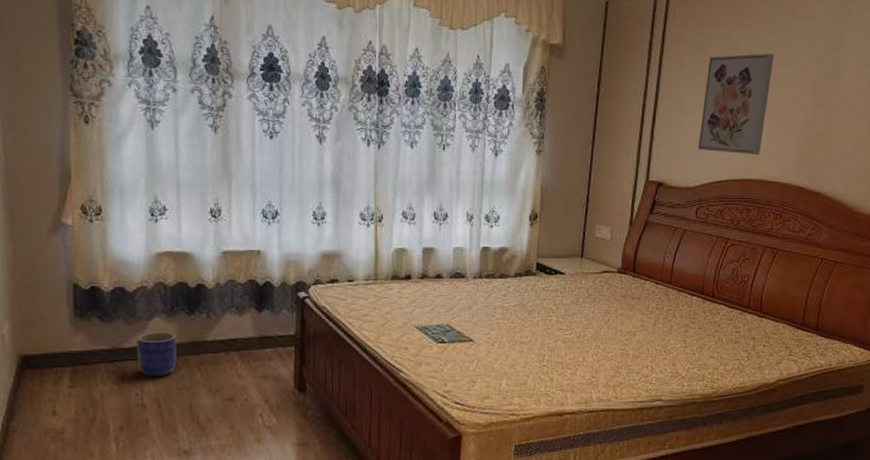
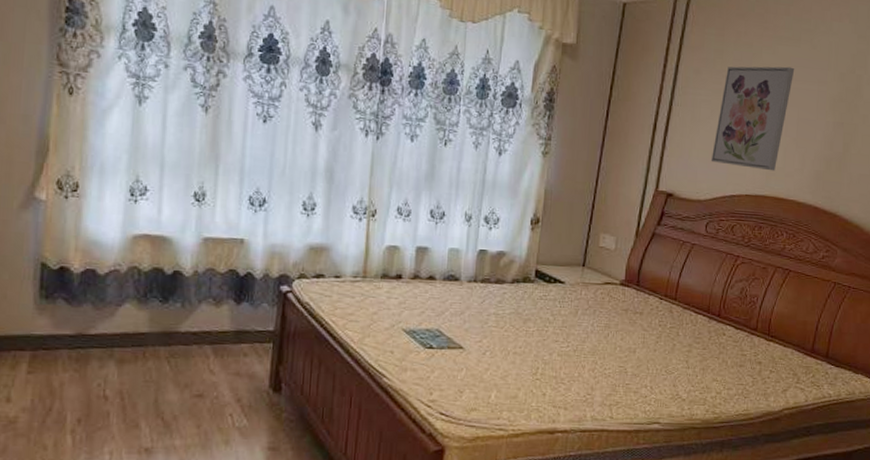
planter: present [137,331,177,378] -> none [103,318,147,368]

